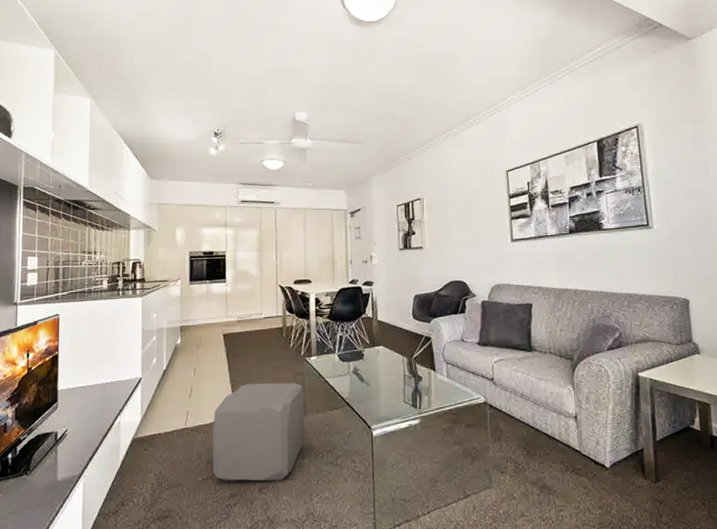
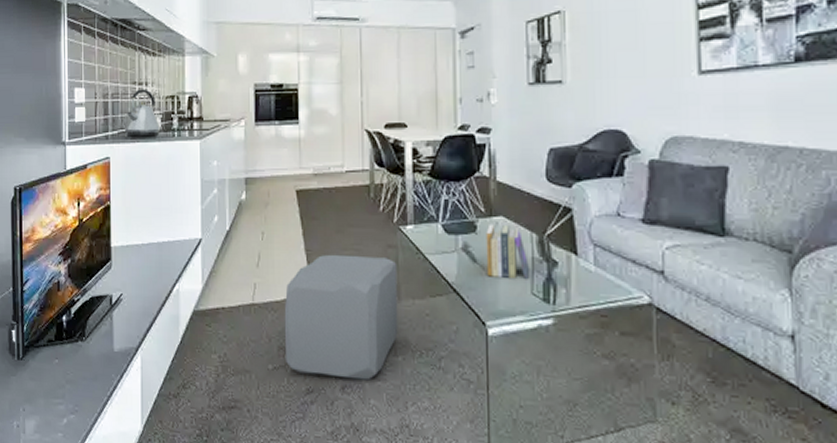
kettle: none [74,257,107,299] -> present [125,89,161,140]
books: none [370,351,402,392] -> present [486,223,529,279]

